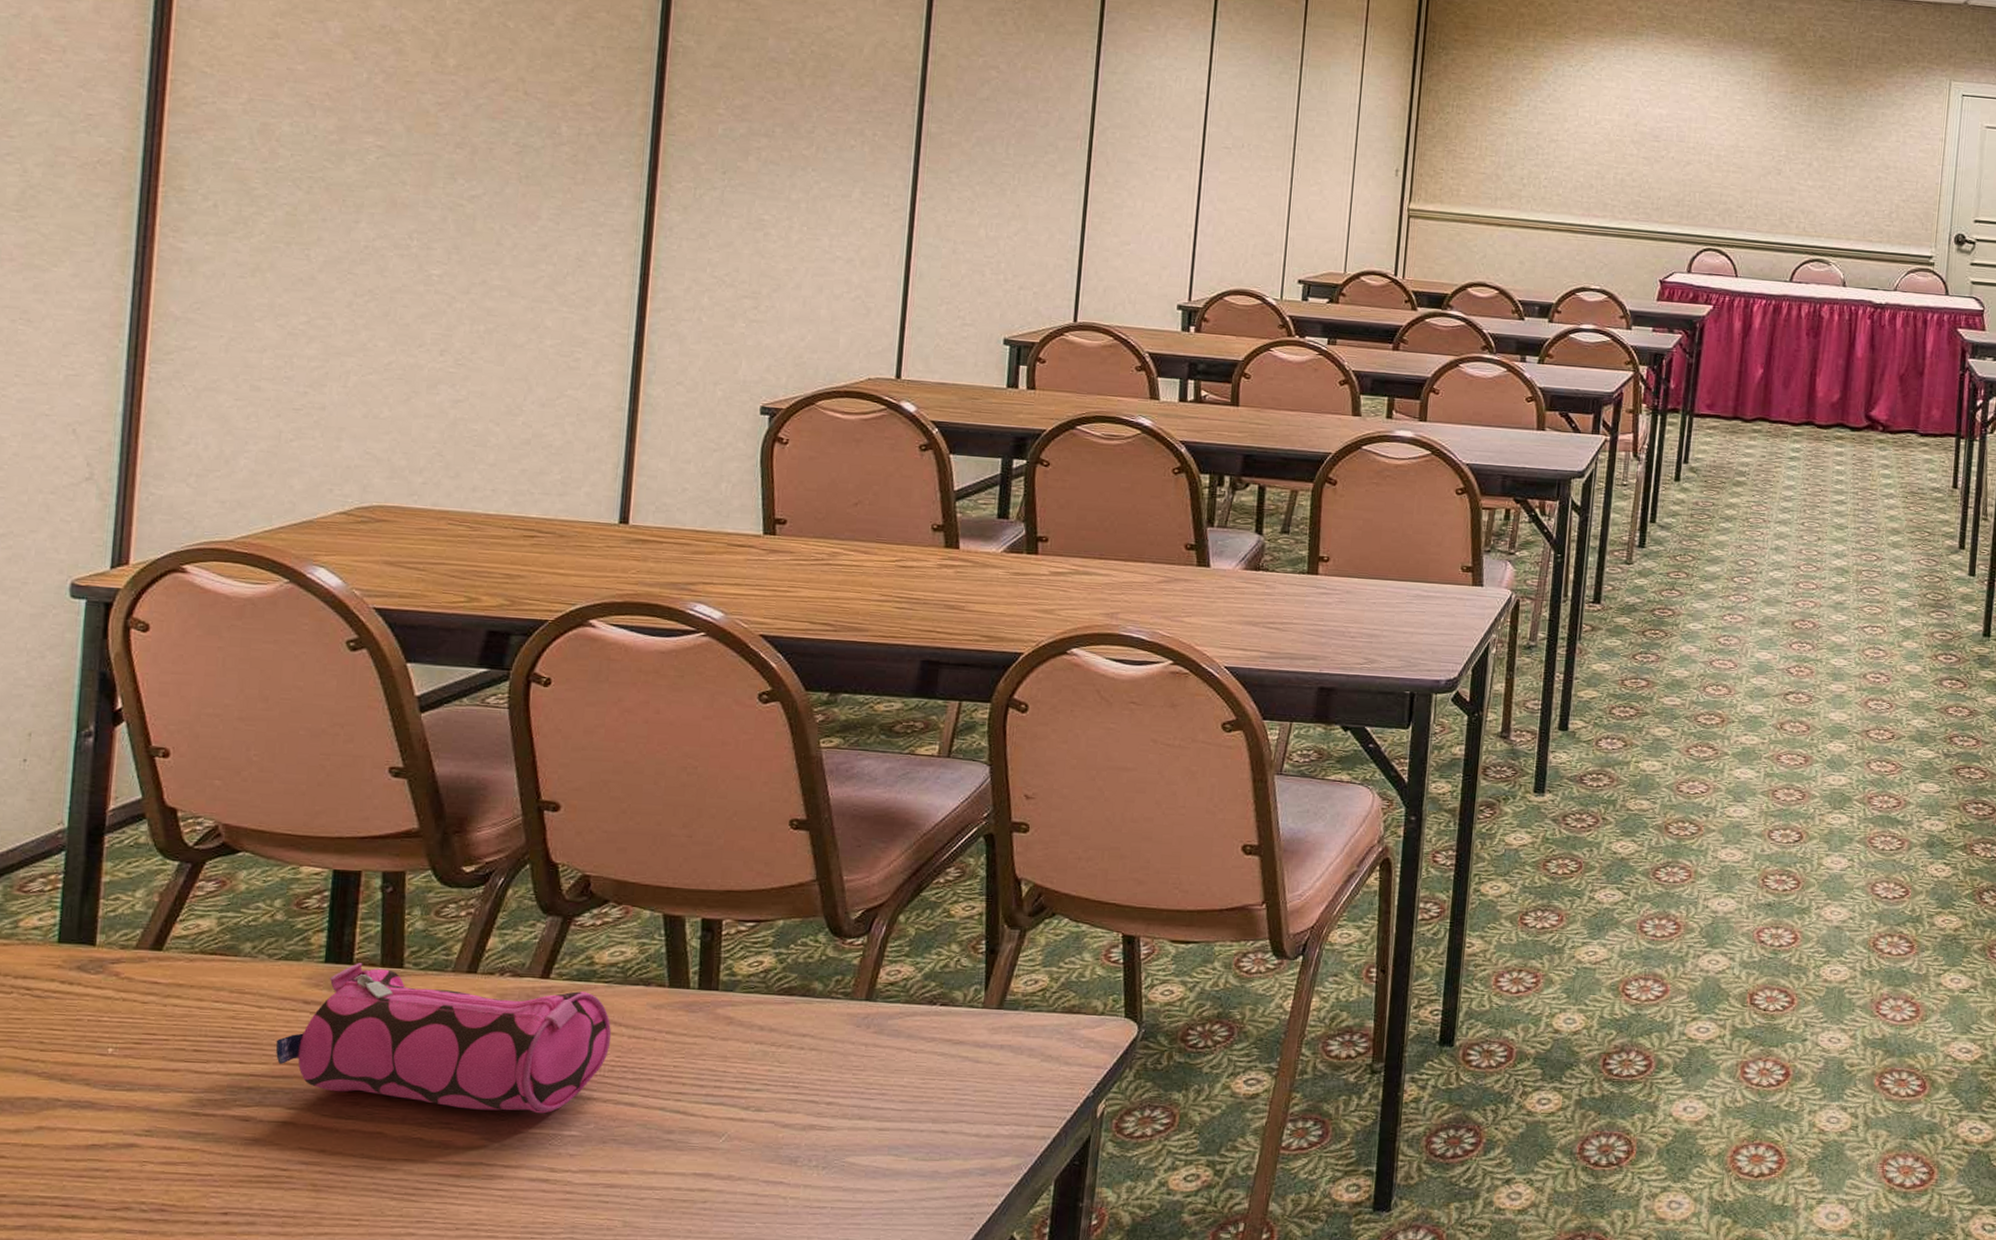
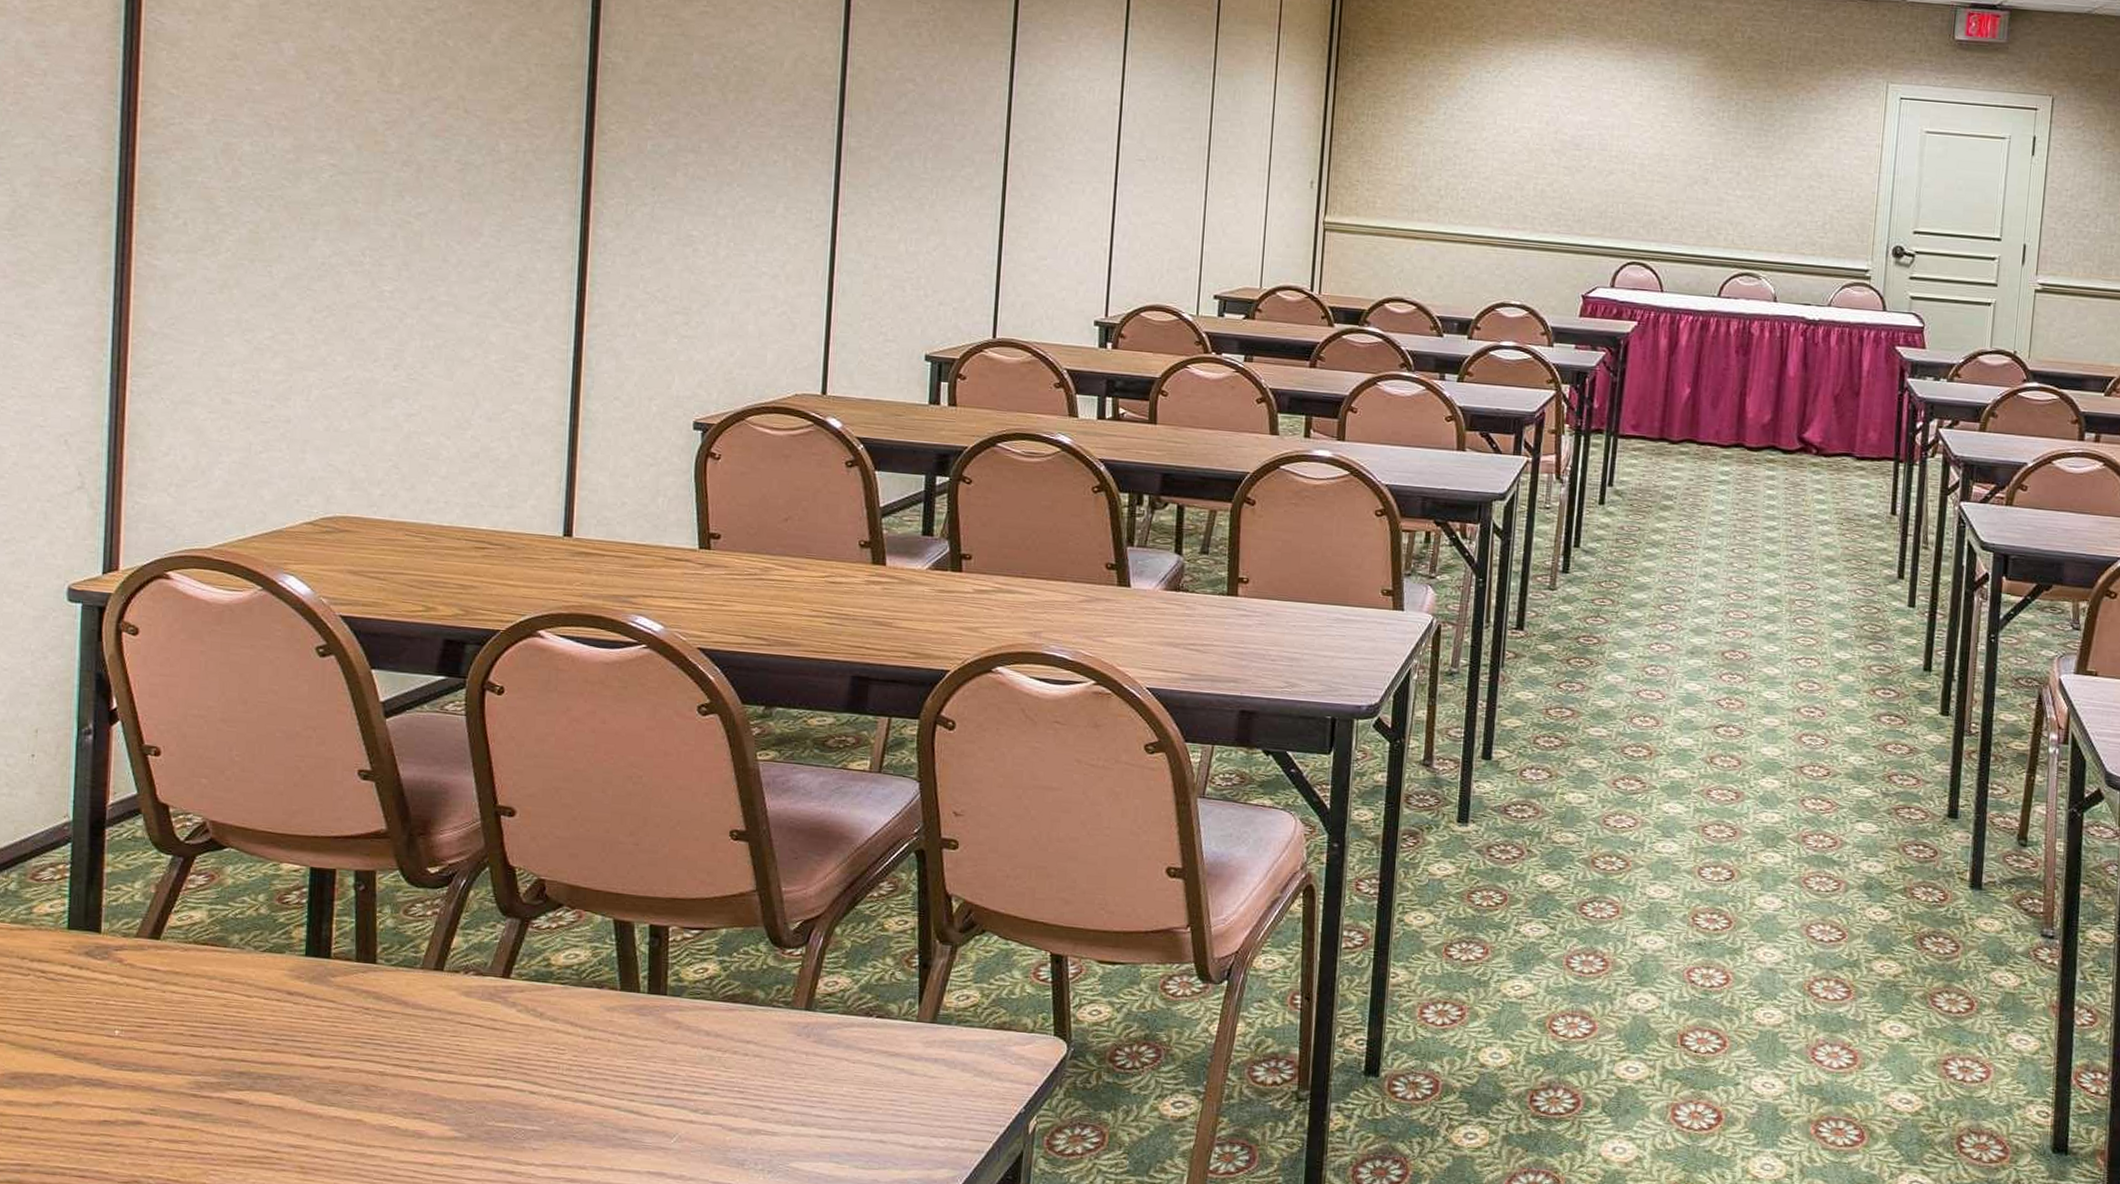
pencil case: present [276,963,612,1114] -> none [263,957,569,1109]

